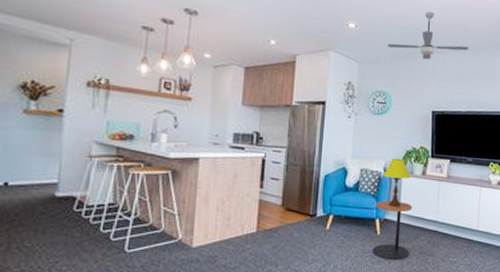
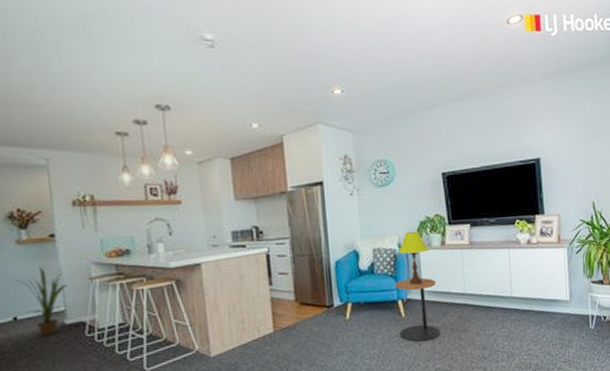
house plant: none [14,138,66,206] -> present [15,267,67,337]
ceiling fan: present [388,11,469,60] -> none [381,59,473,116]

